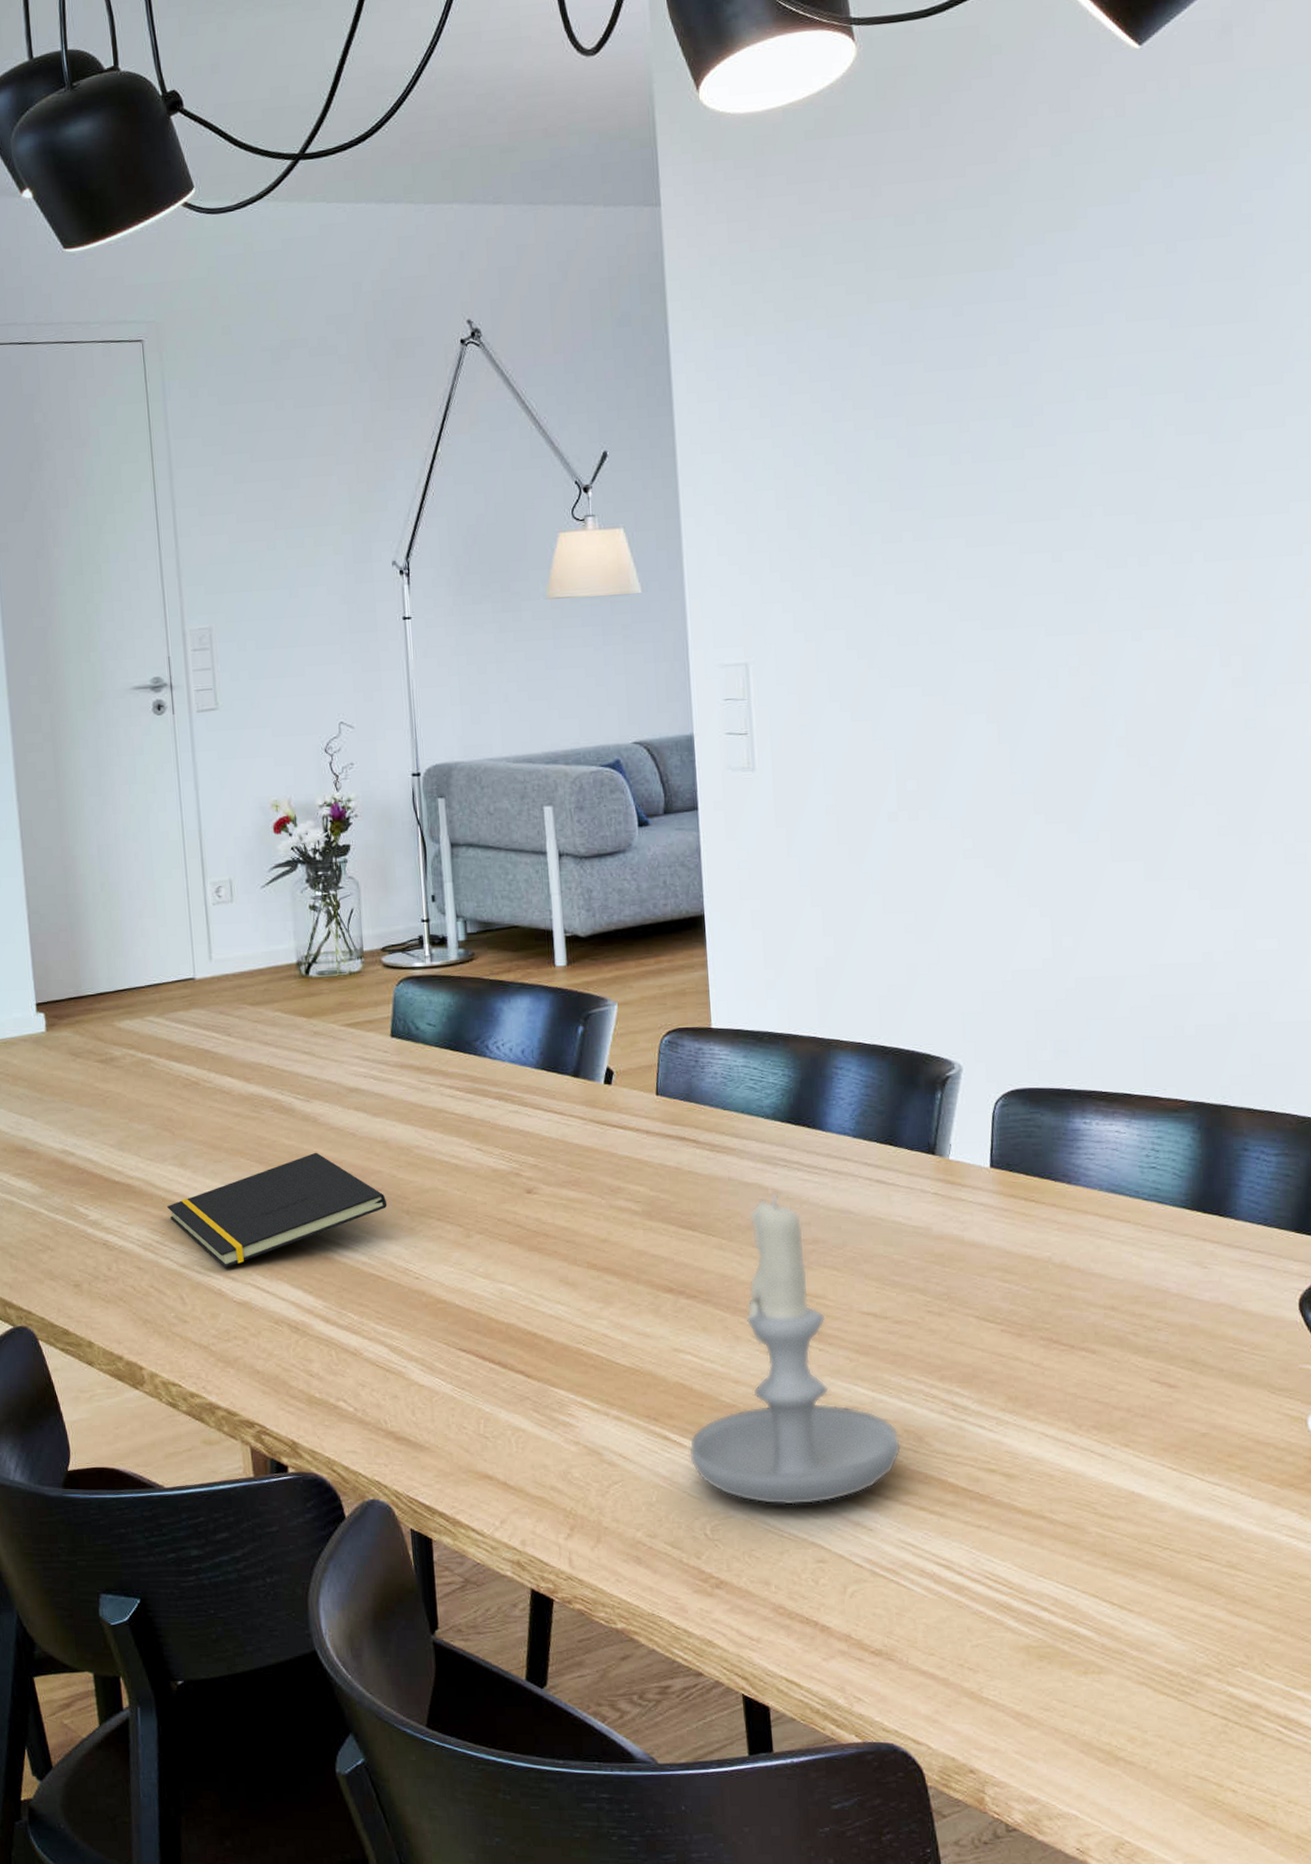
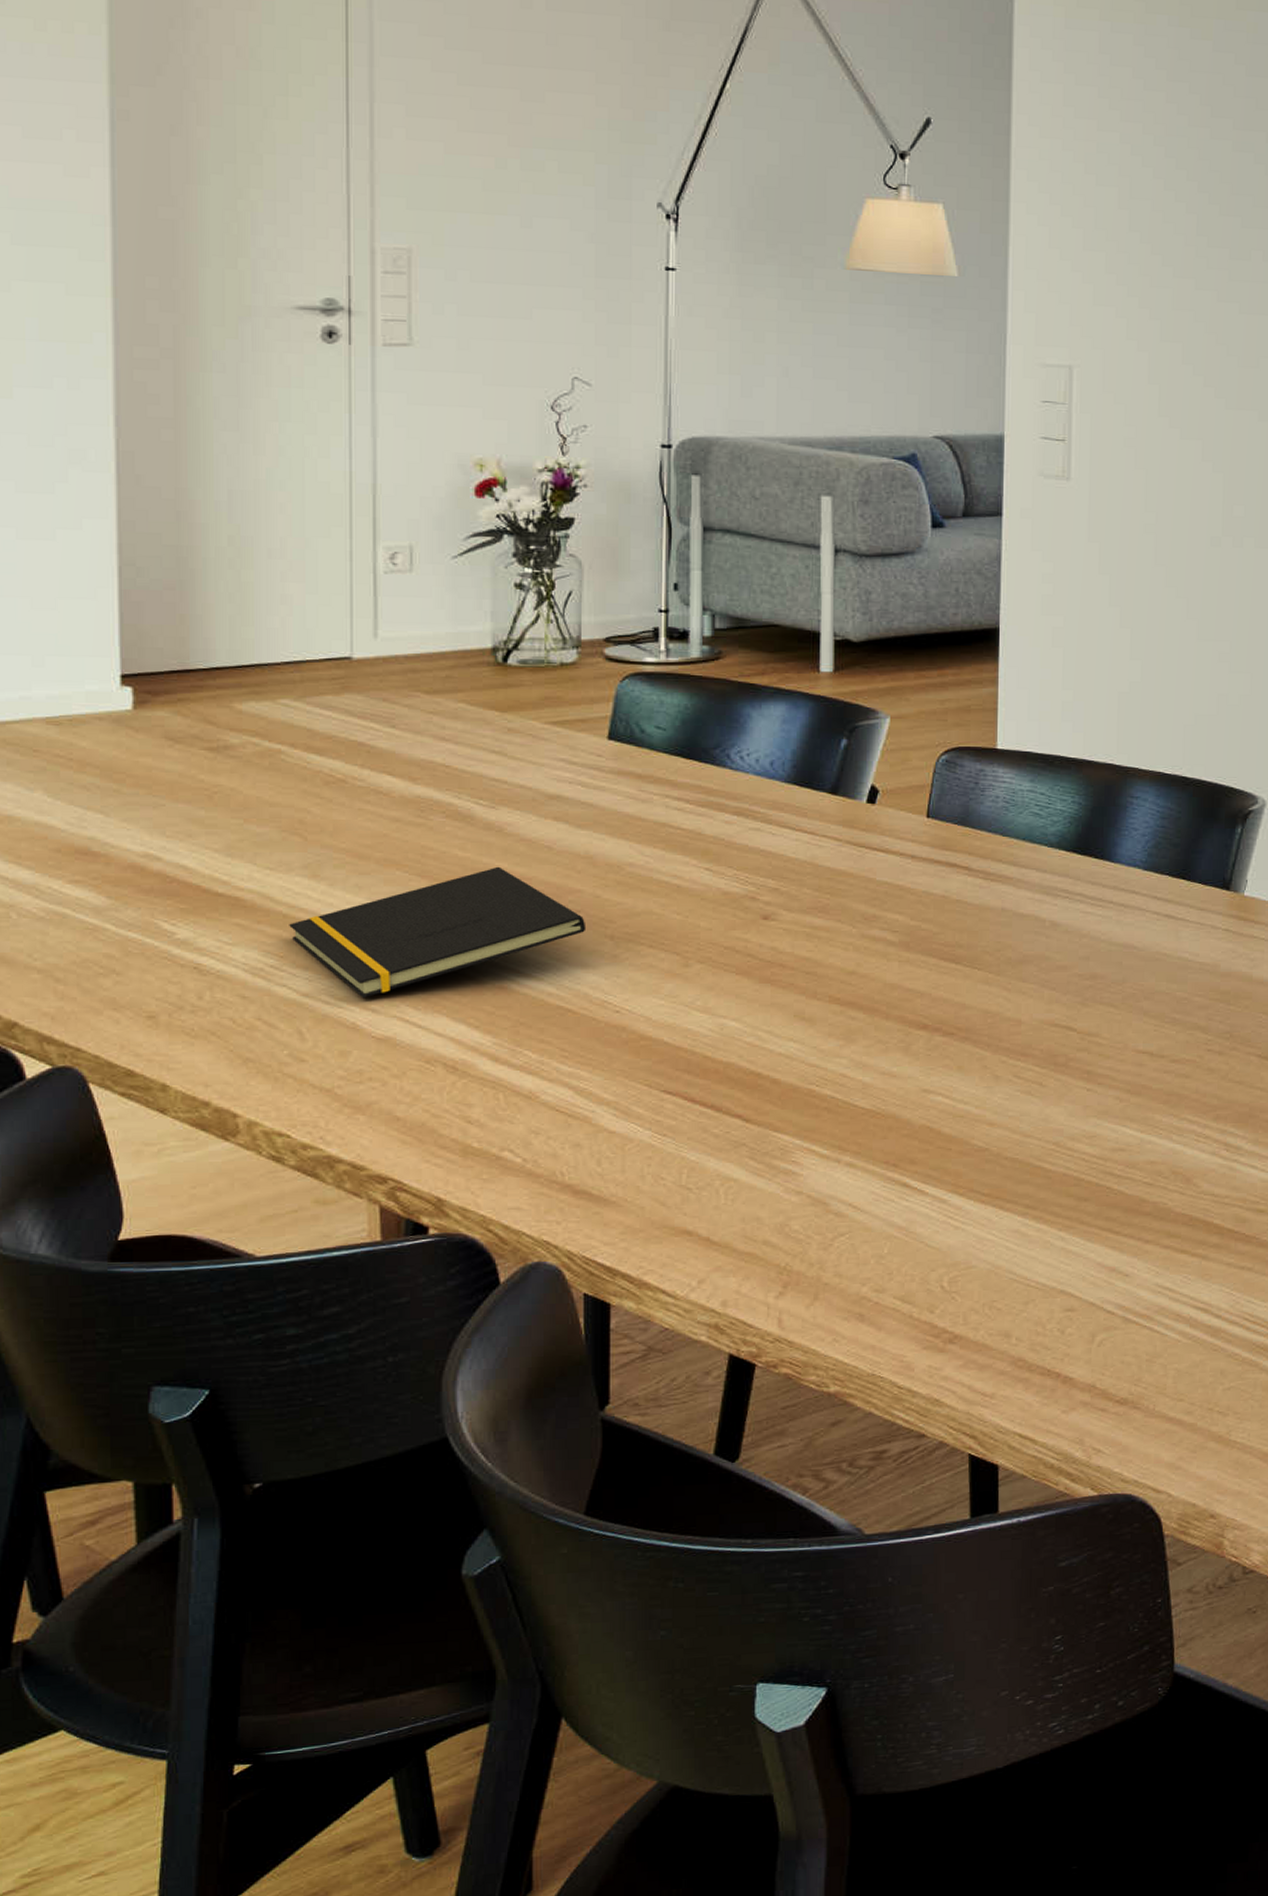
candle: present [689,1194,902,1505] -> none [931,927,1168,1253]

